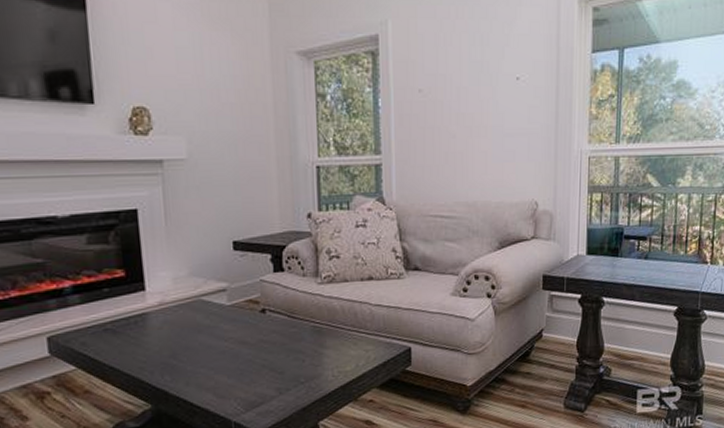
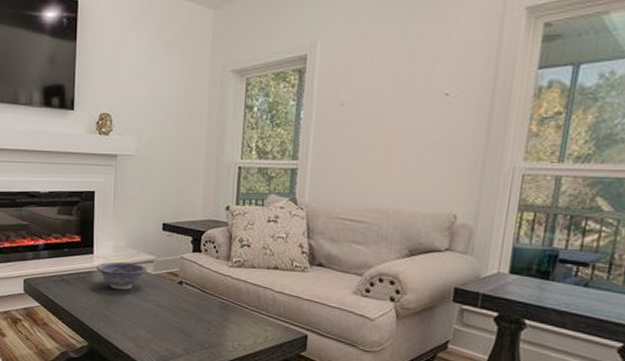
decorative bowl: none [151,295,220,332] -> present [96,262,148,290]

